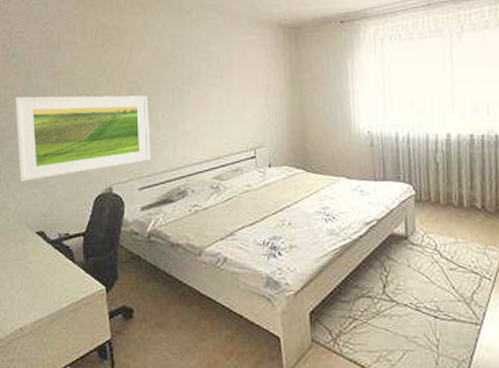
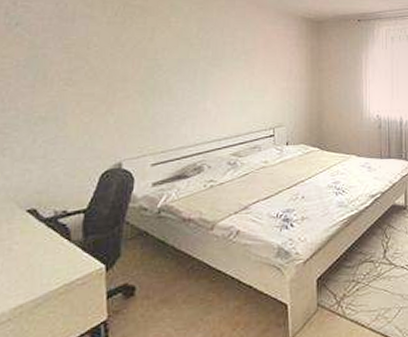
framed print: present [14,95,151,182] -> none [11,67,169,157]

